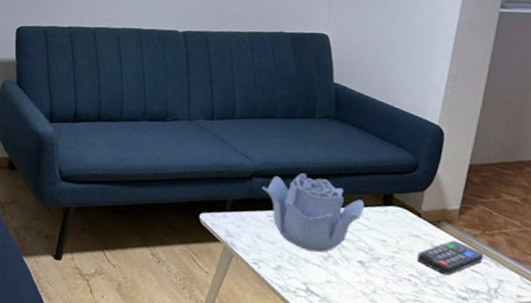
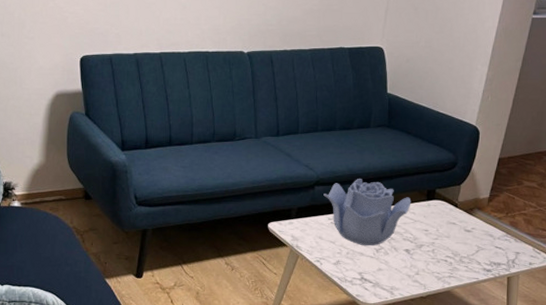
remote control: present [417,240,485,275] -> none [453,224,506,253]

